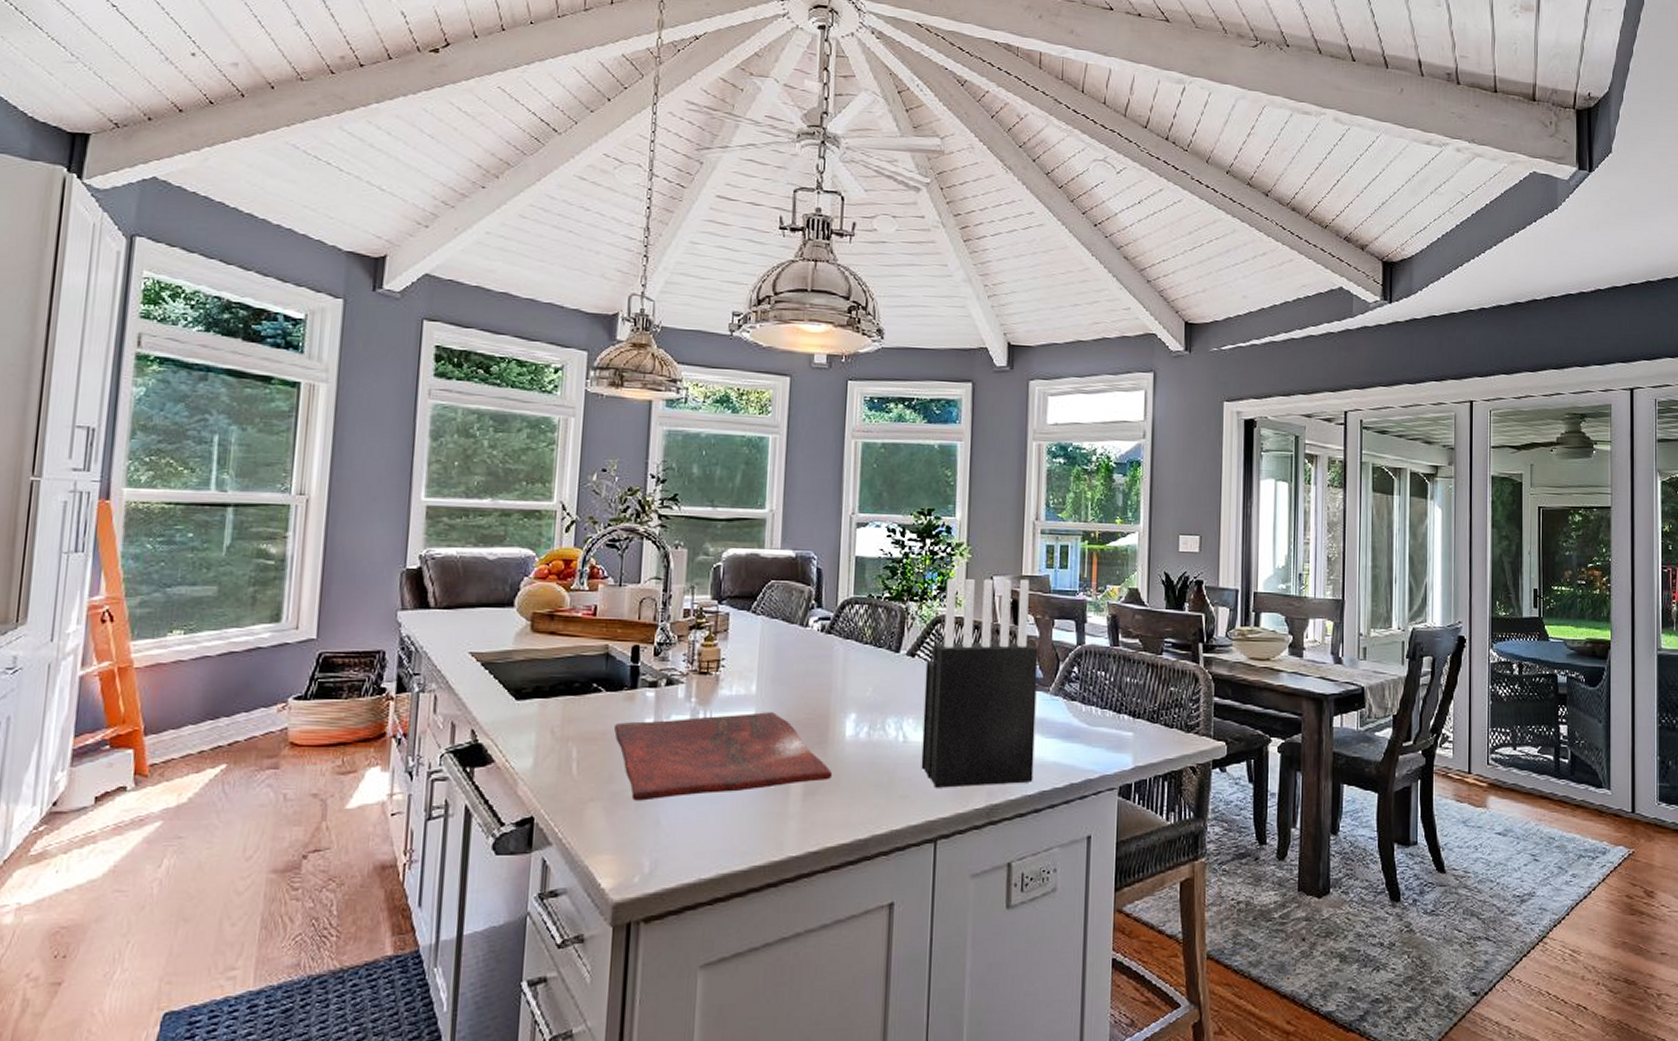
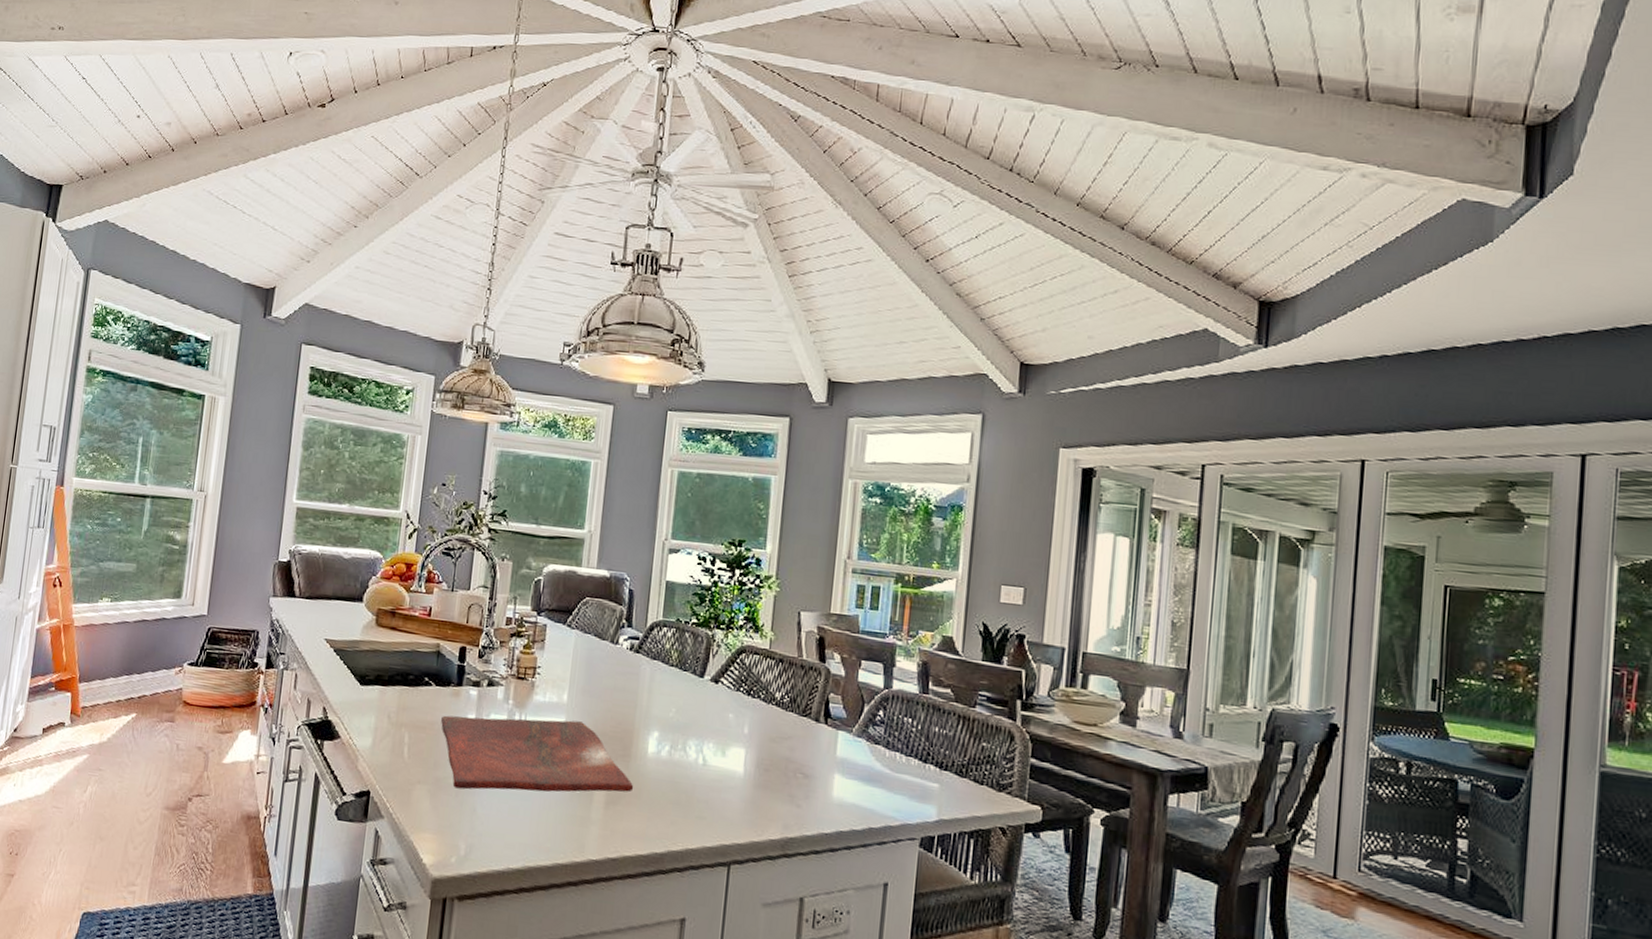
knife block: present [921,578,1038,788] -> none [718,610,843,821]

